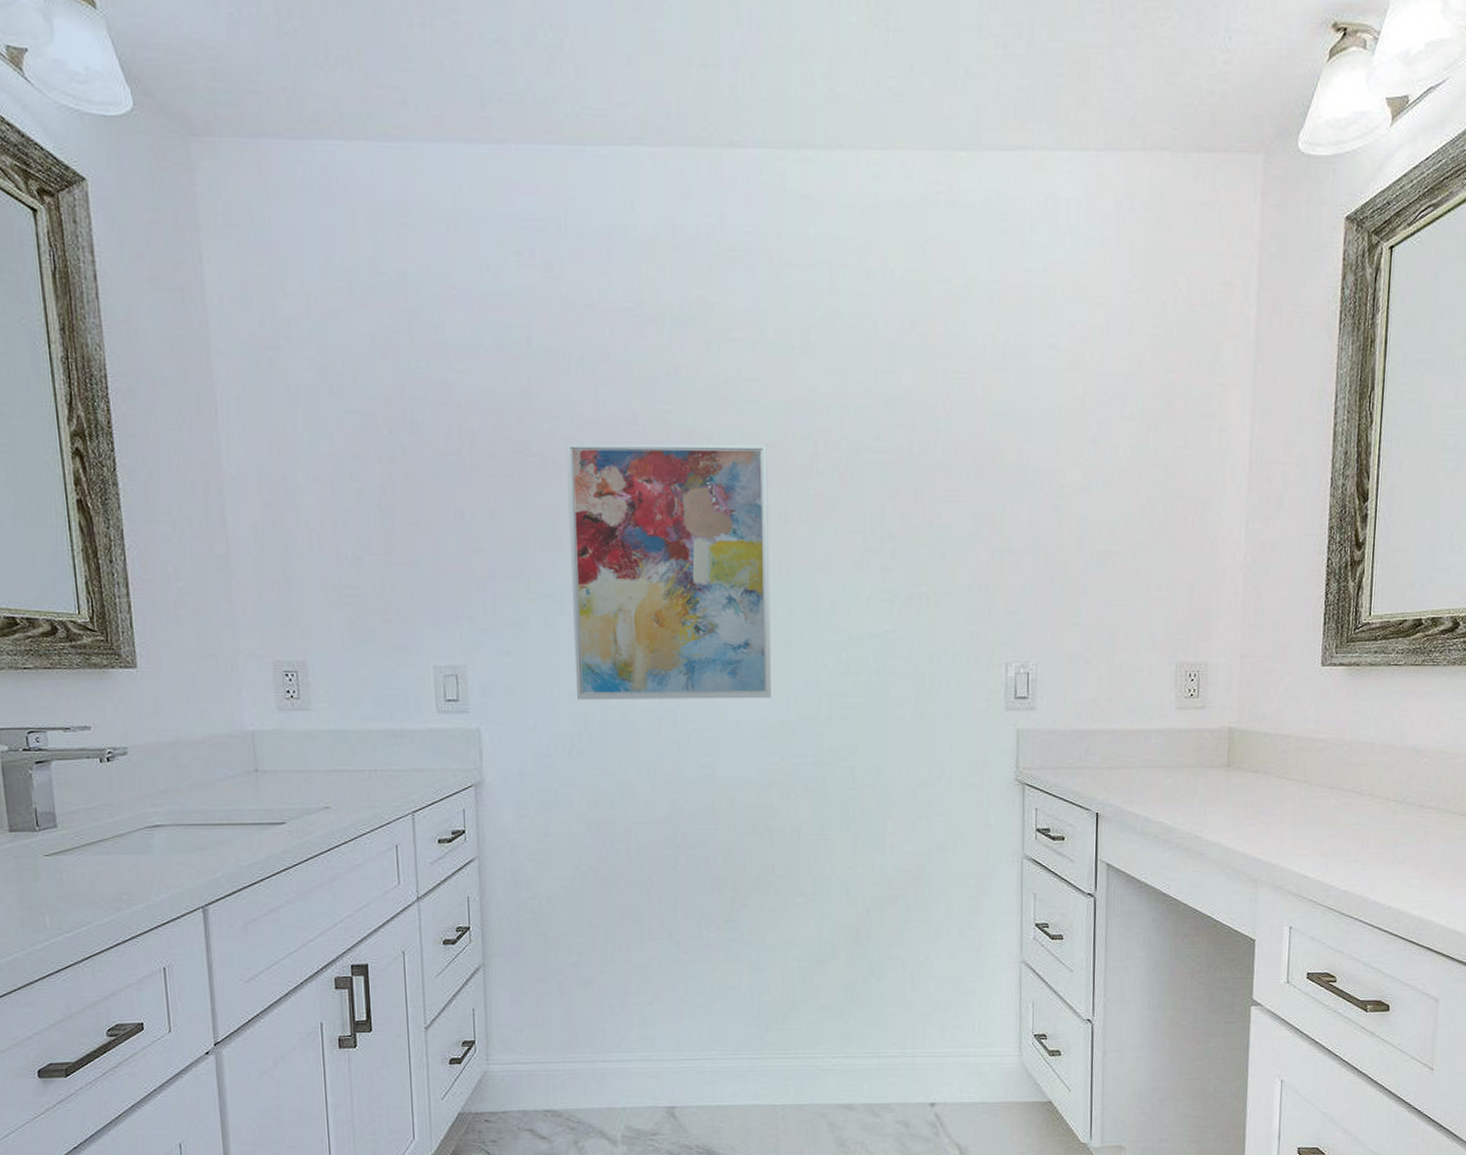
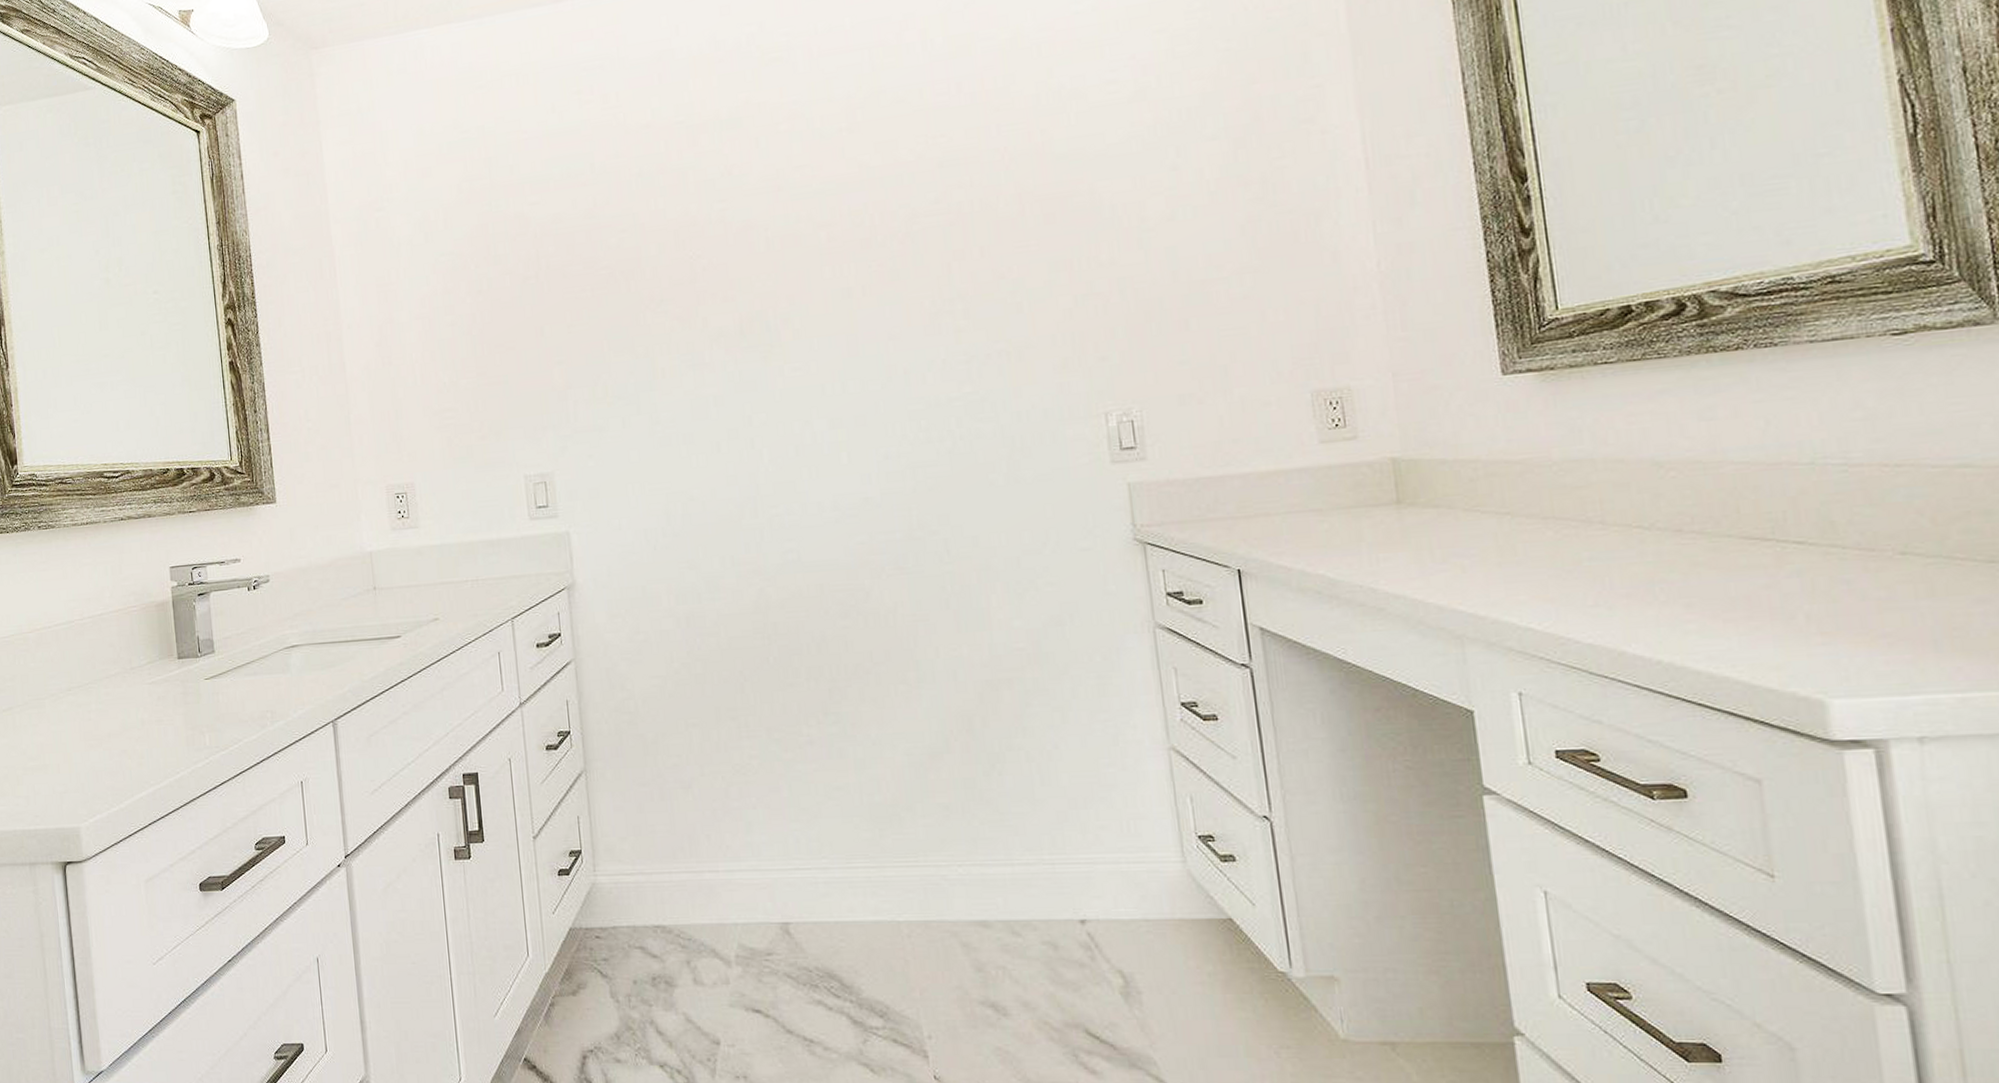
wall art: present [567,441,771,701] -> none [632,224,851,496]

